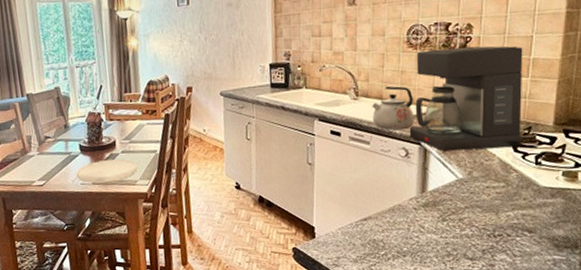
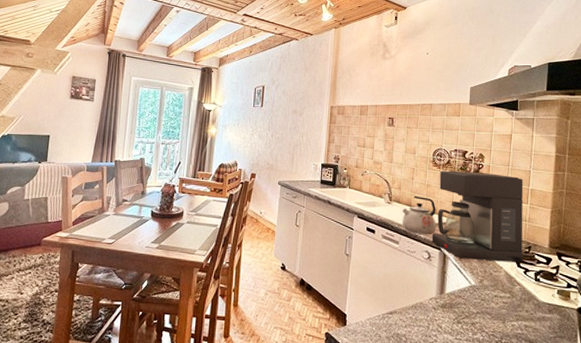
plate: present [76,159,138,184] -> none [143,228,199,249]

